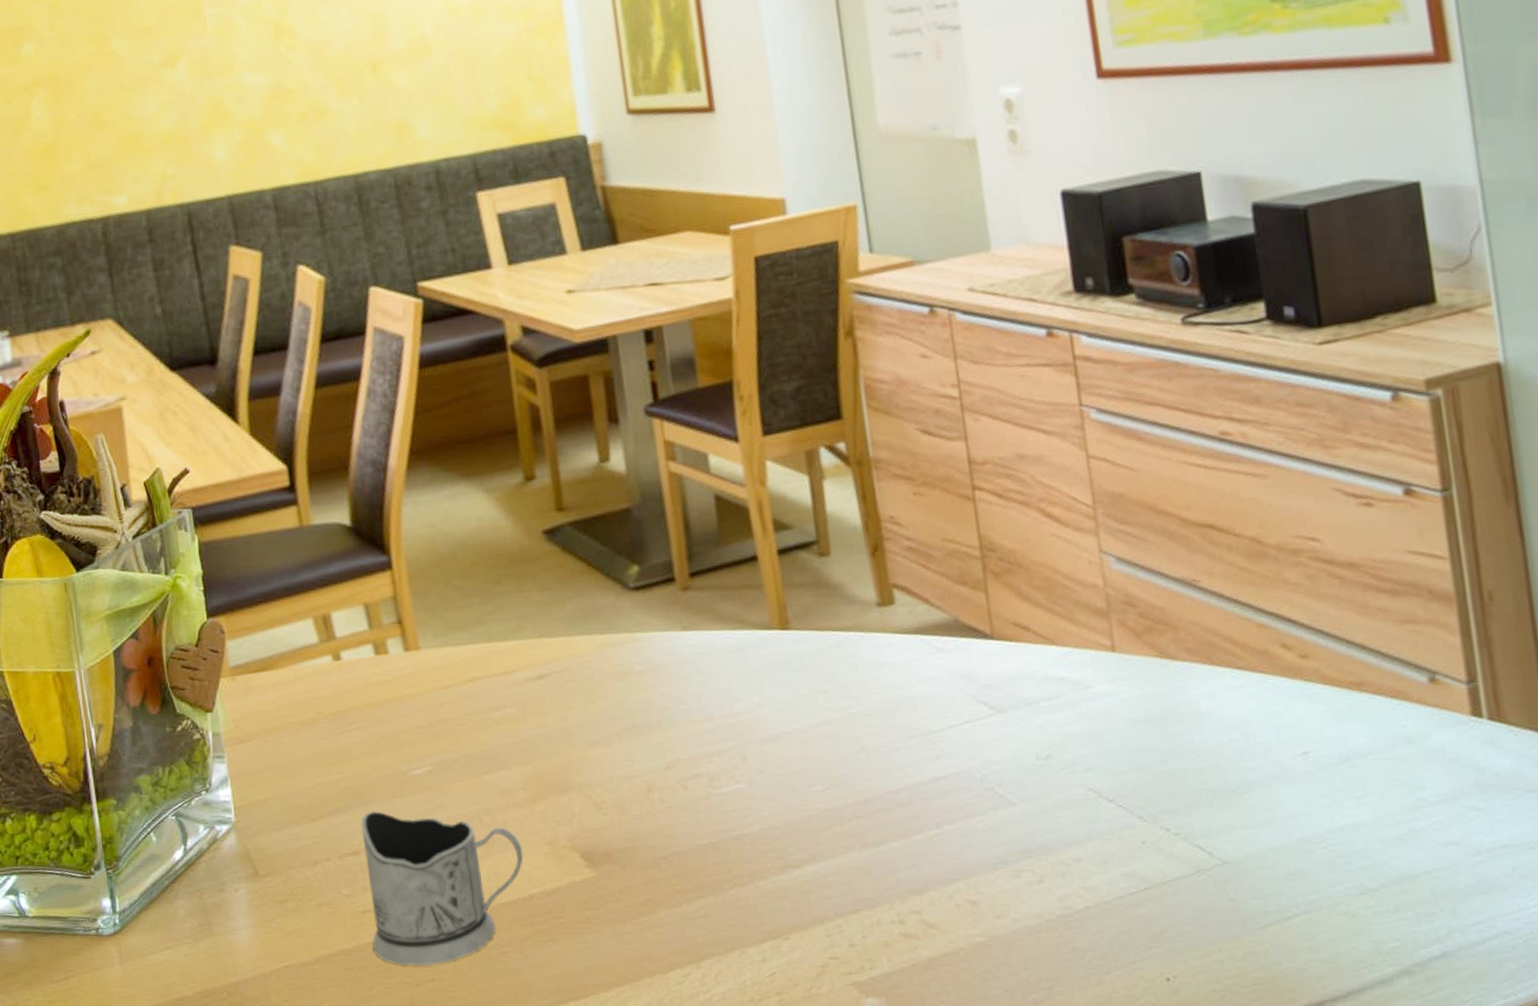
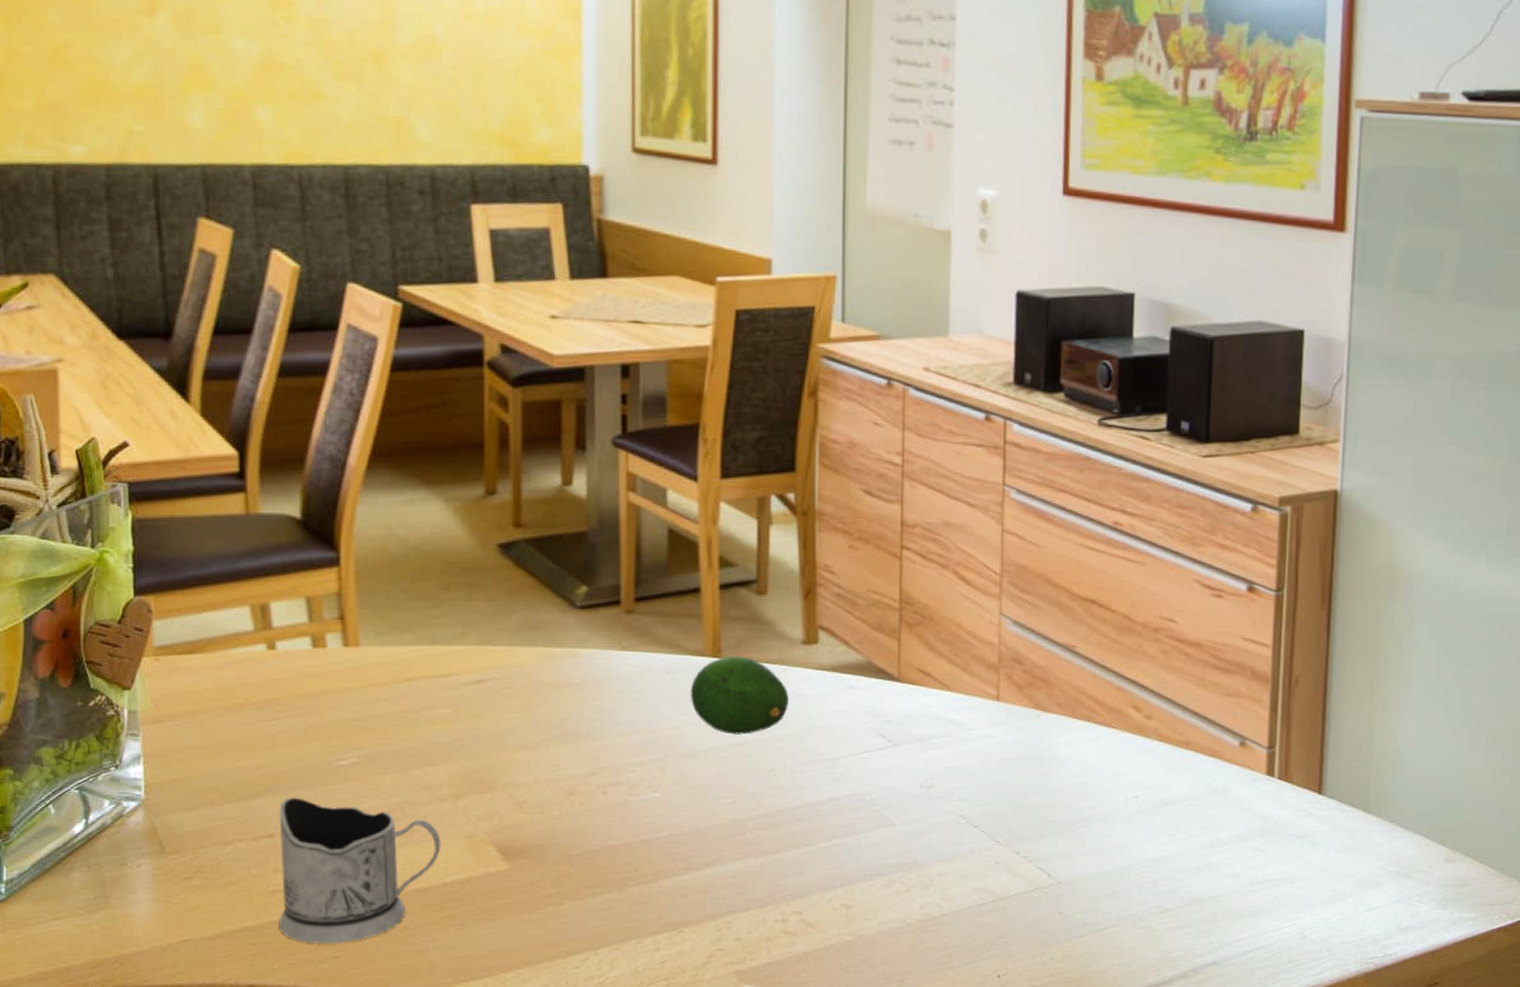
fruit: none [761,625,873,714] -> present [690,656,790,735]

